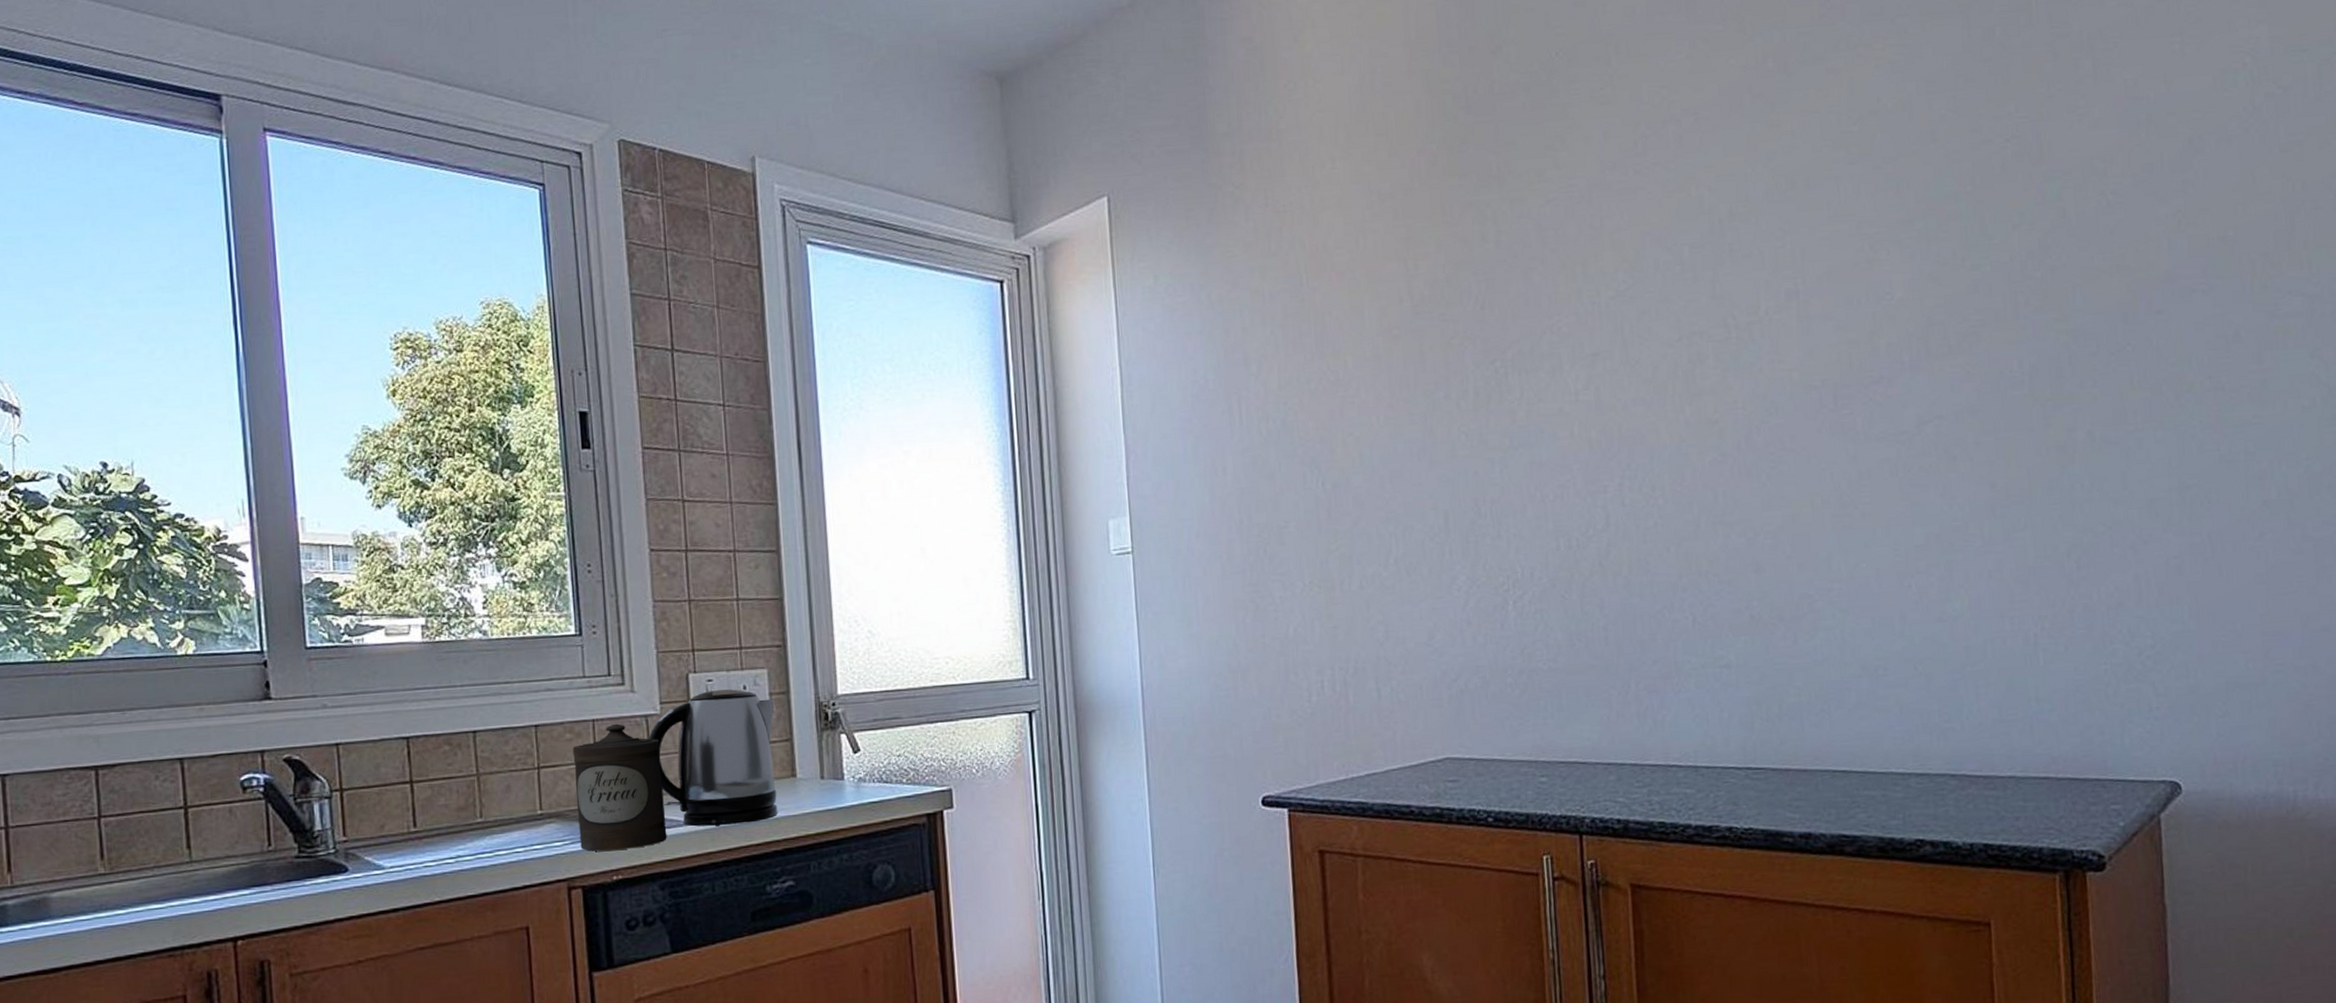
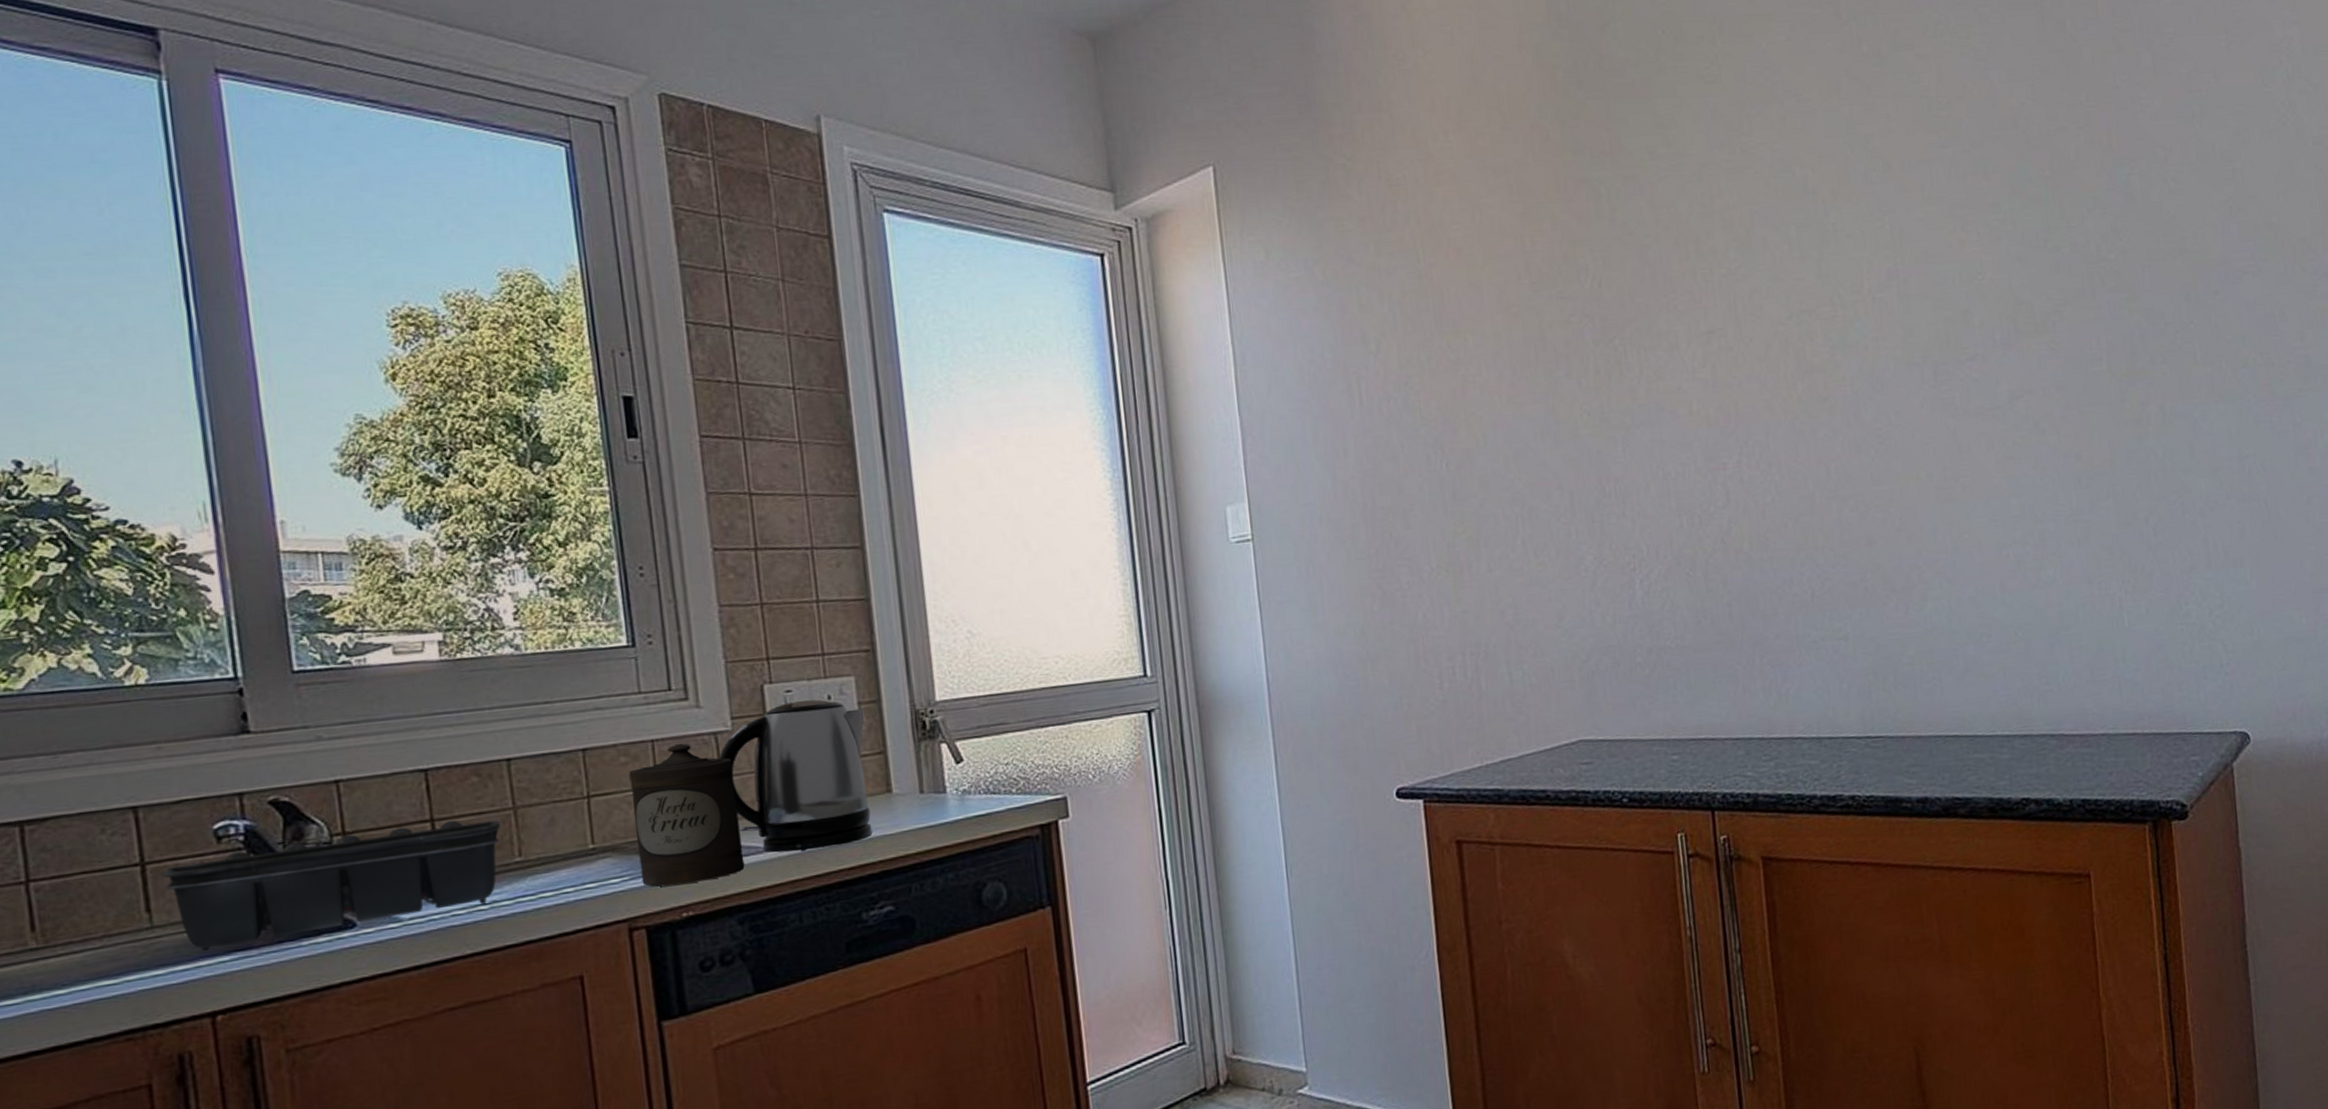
dish rack: none [200,783,466,885] -> present [161,820,501,951]

